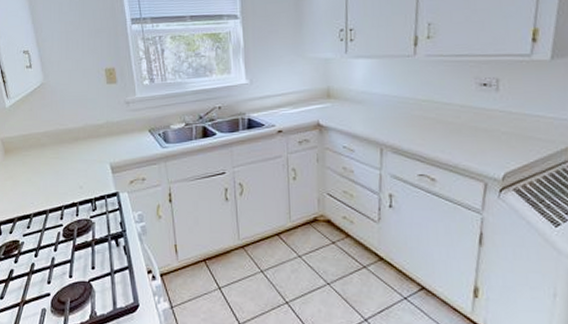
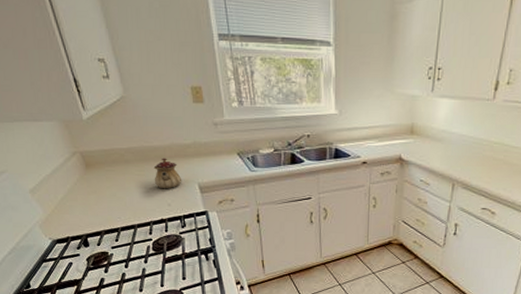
teapot: none [67,139,95,171] -> present [153,158,182,189]

